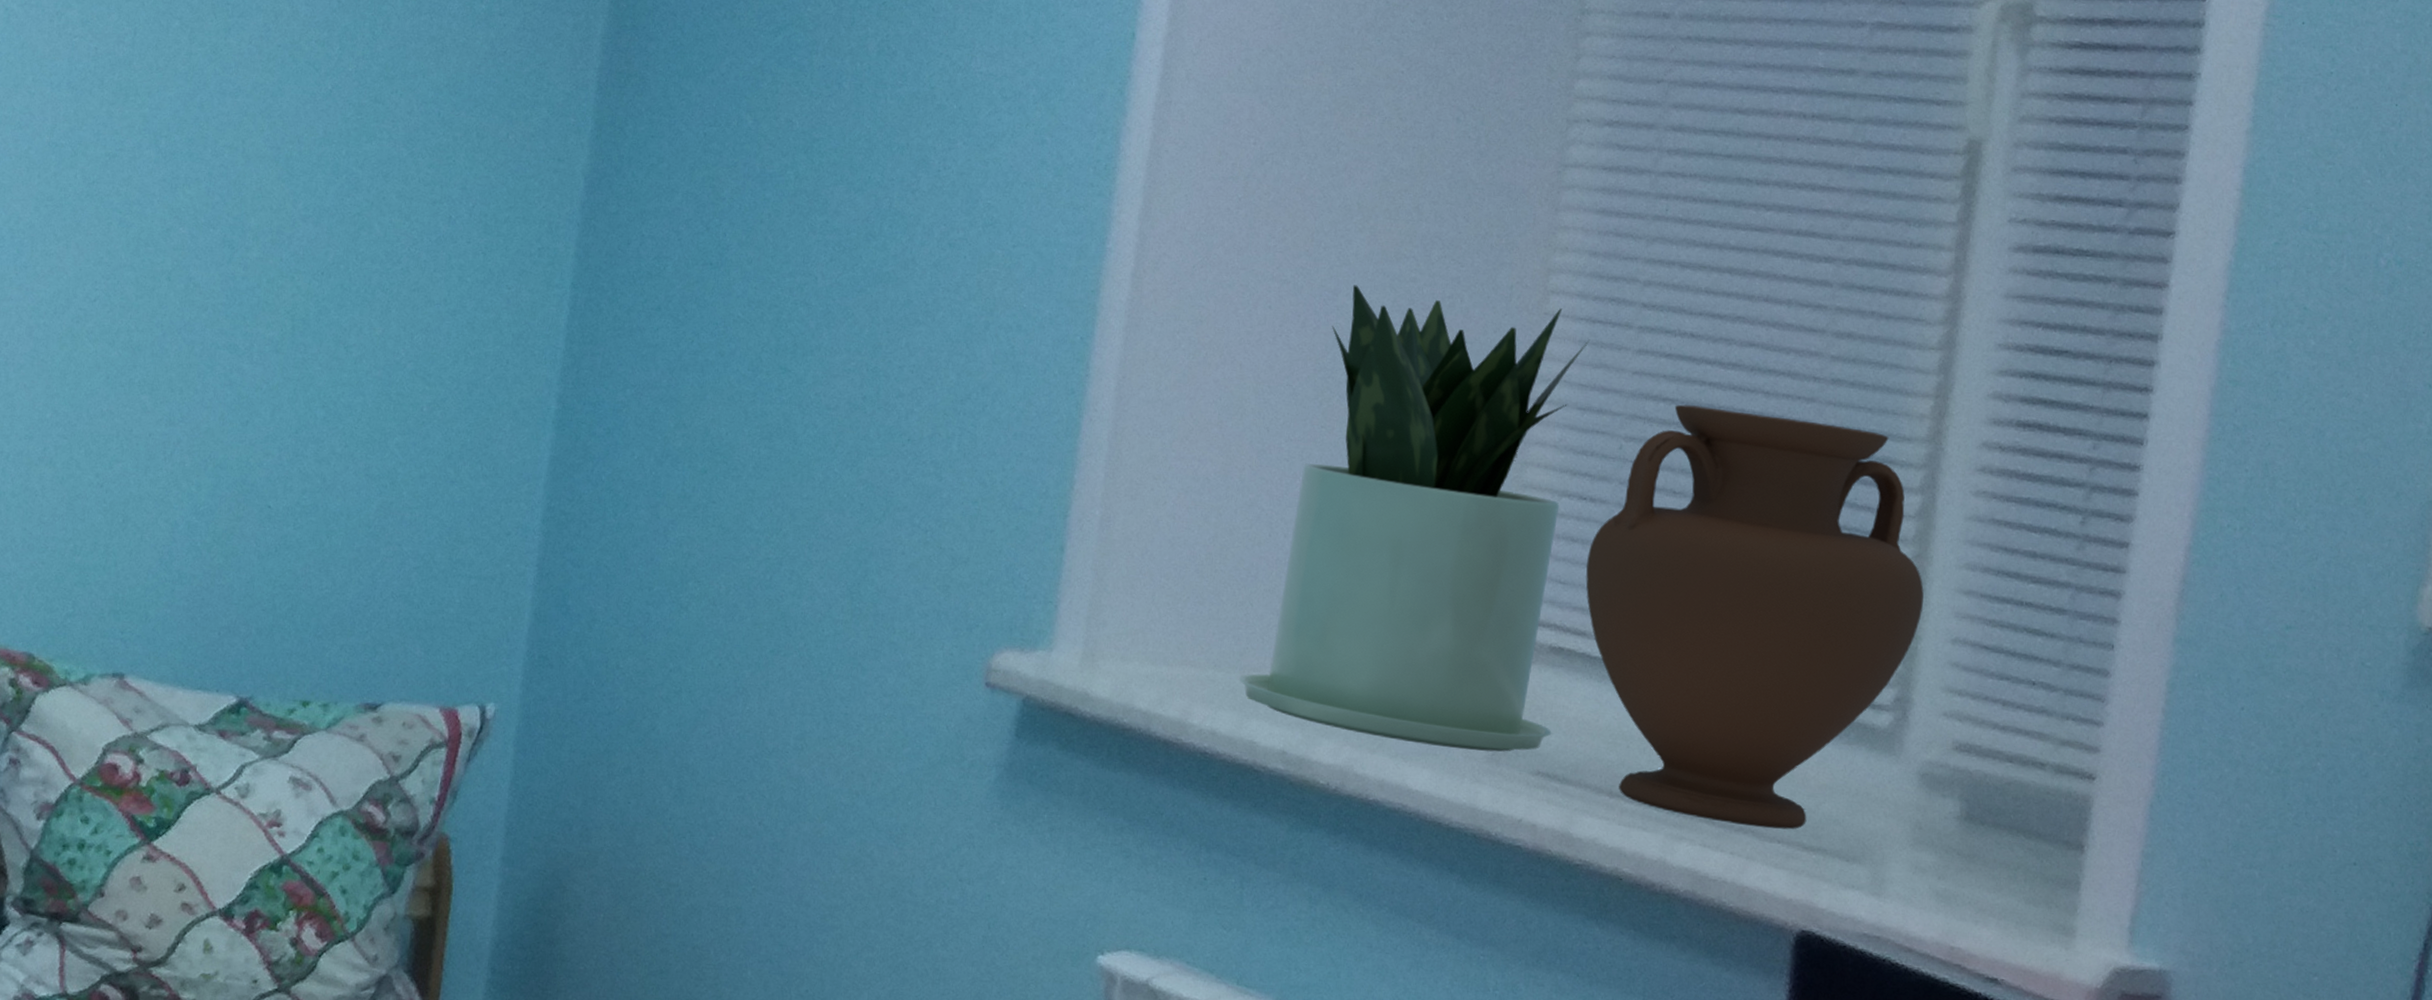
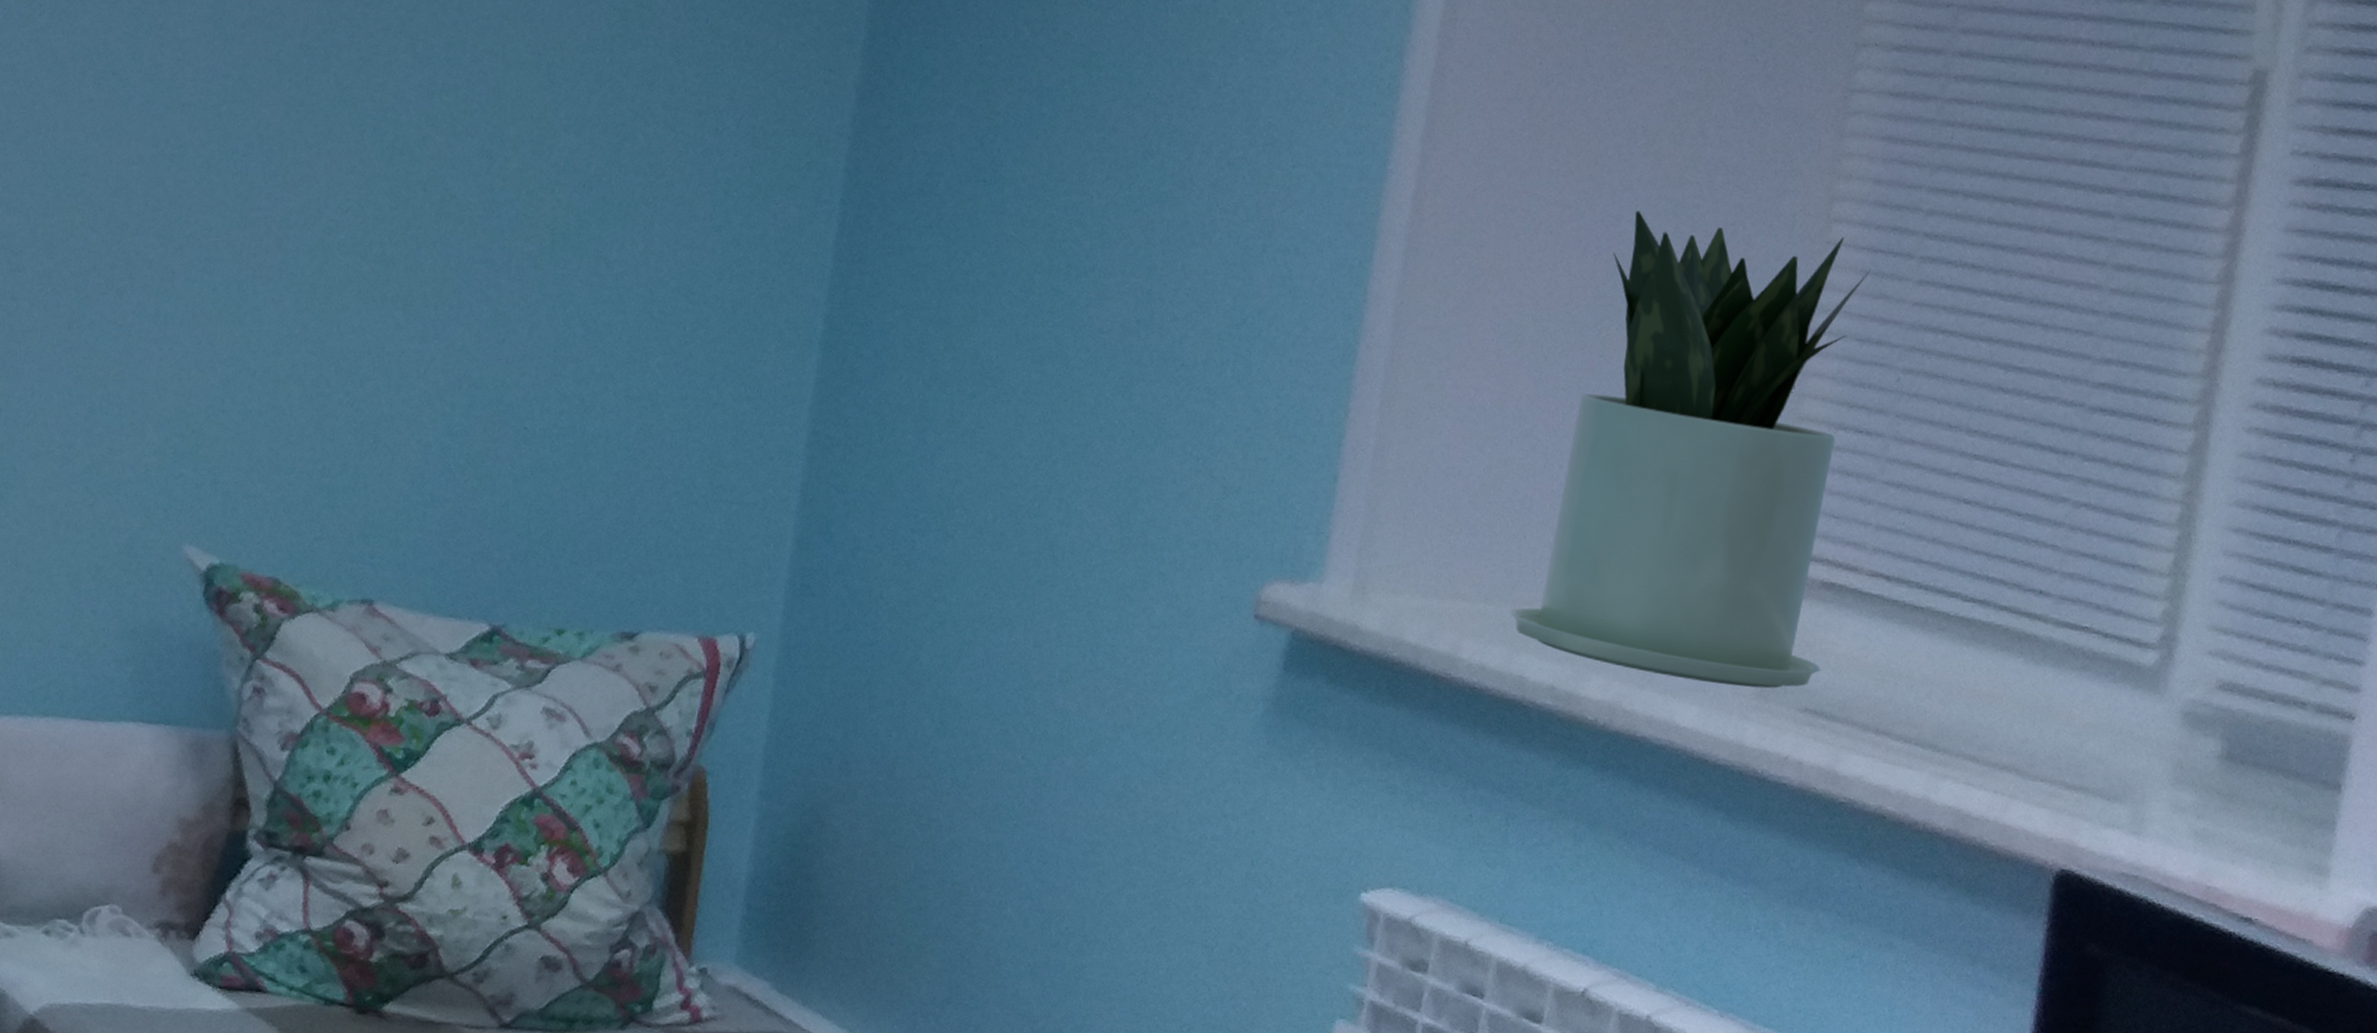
vase: present [1585,404,1924,830] -> none [1859,336,2194,769]

